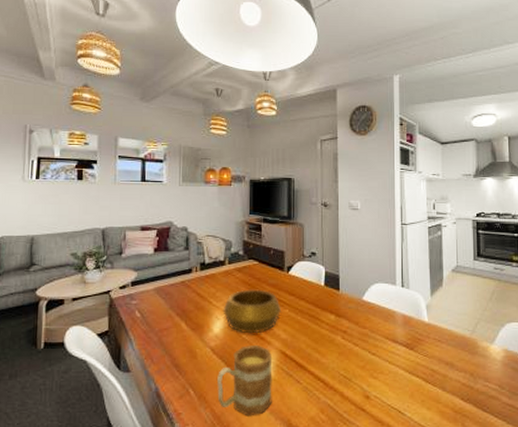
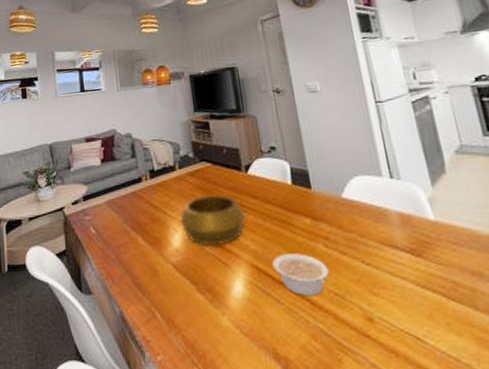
mug: present [217,344,273,416] -> none [184,258,251,344]
legume: none [298,343,342,378] -> present [272,253,329,297]

